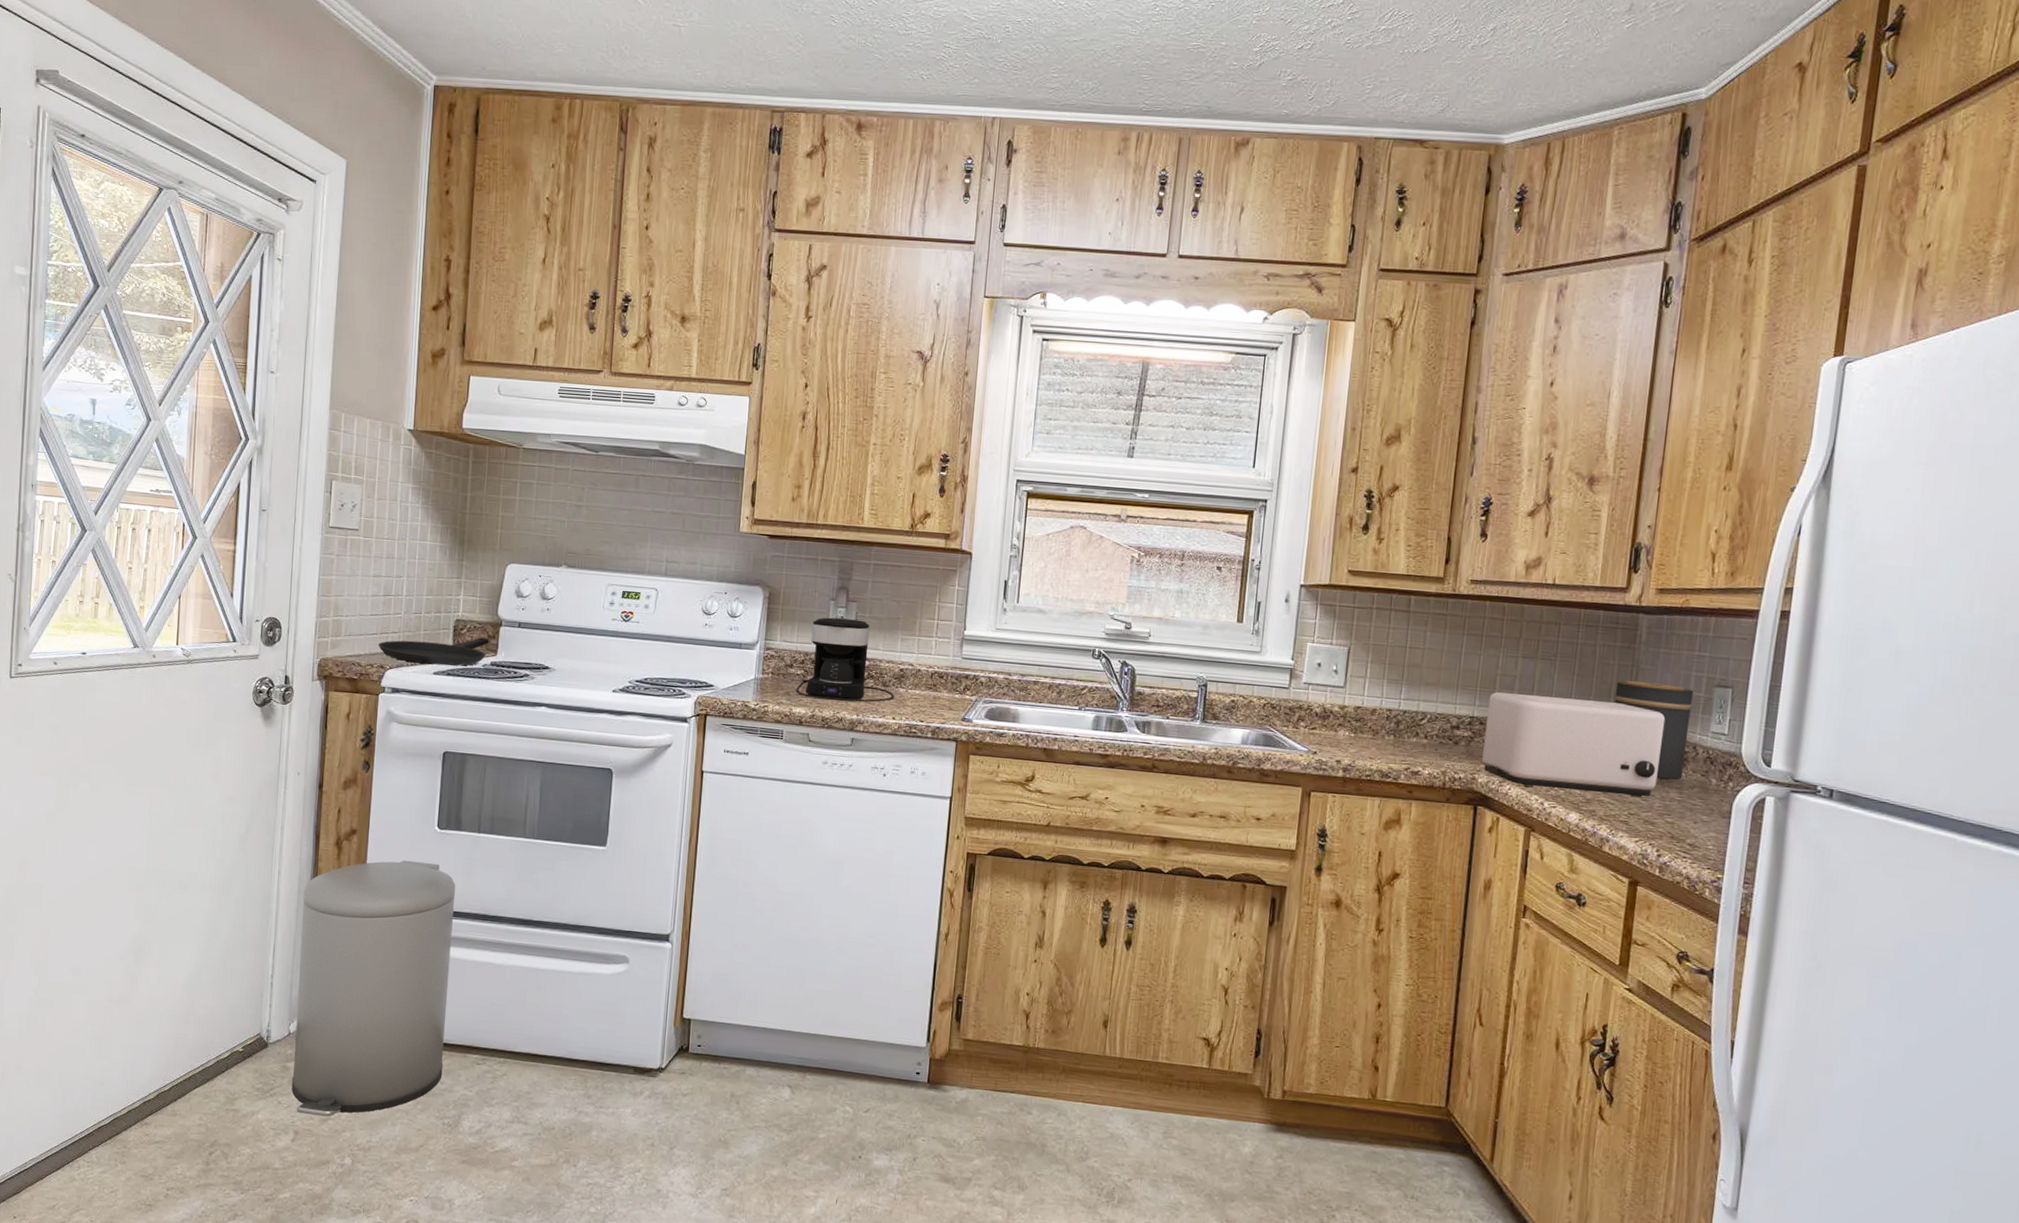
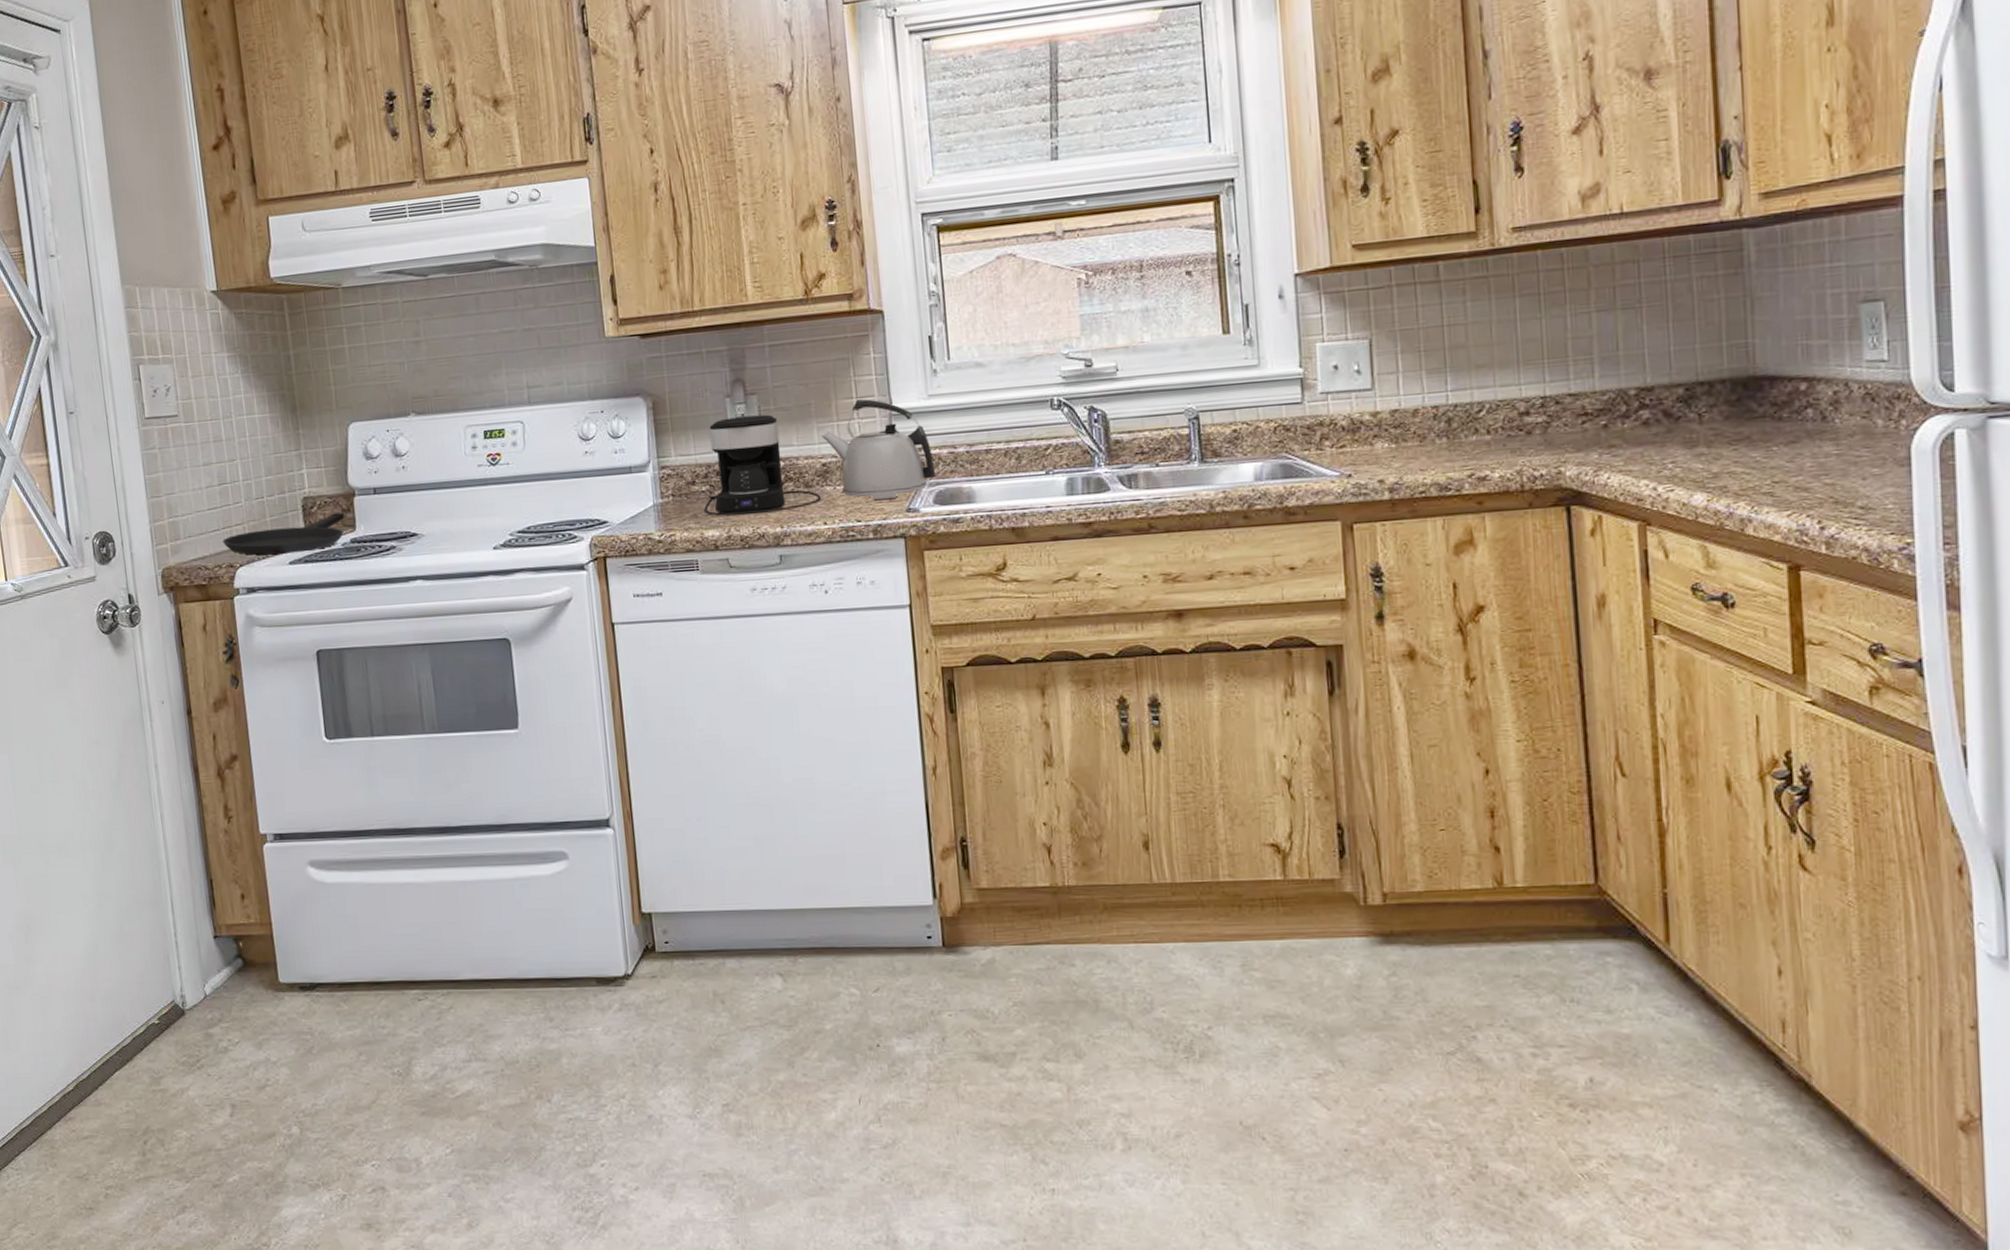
pedal bin: present [291,860,456,1117] -> none [191,779,382,1084]
kettle: none [903,621,991,708] -> present [821,398,936,500]
toaster: present [1481,692,1666,797] -> none [1562,345,1803,471]
cylinder: present [1614,681,1693,780] -> none [1727,310,1836,431]

